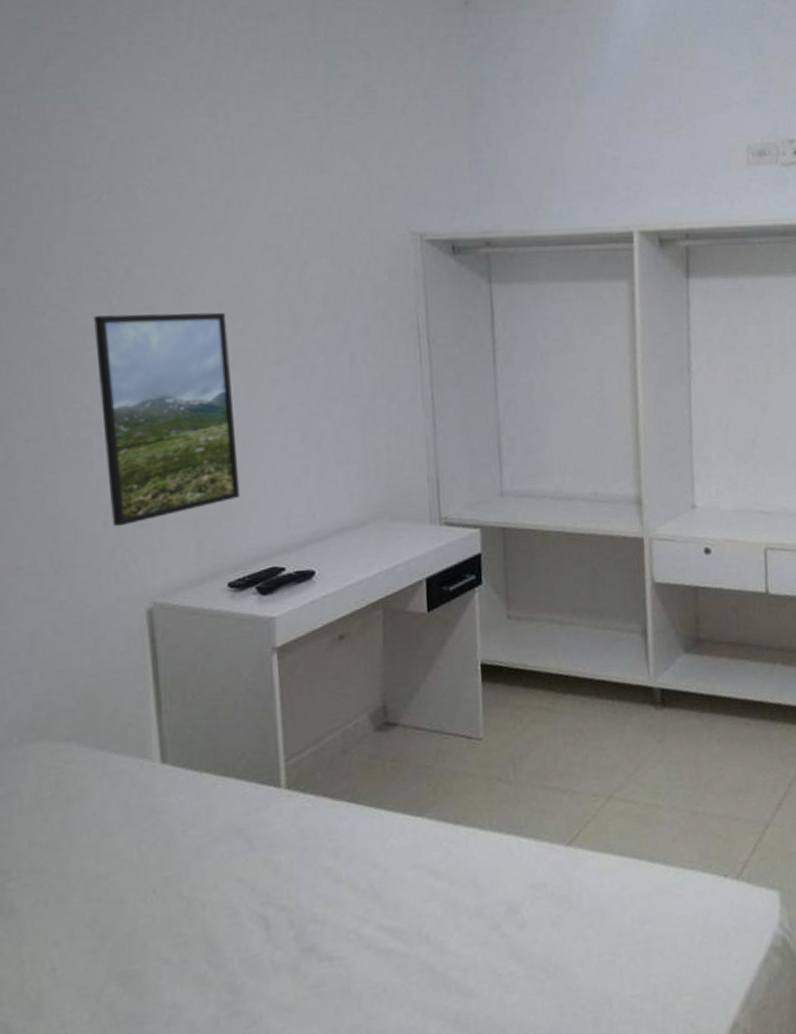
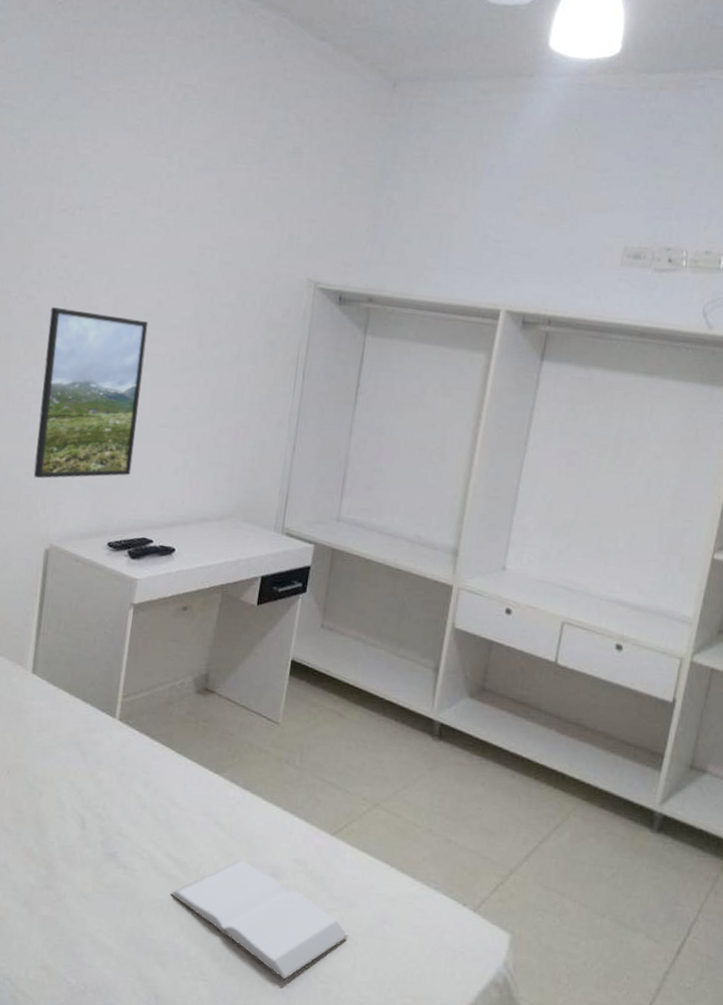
book: none [393,905,609,1024] -> present [171,860,349,980]

